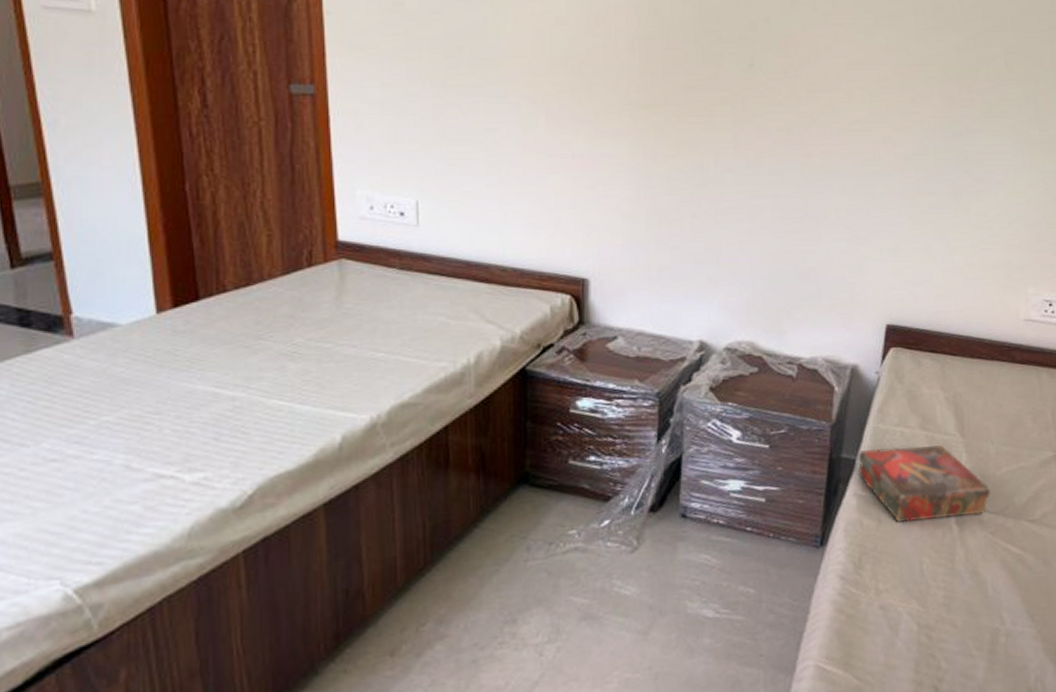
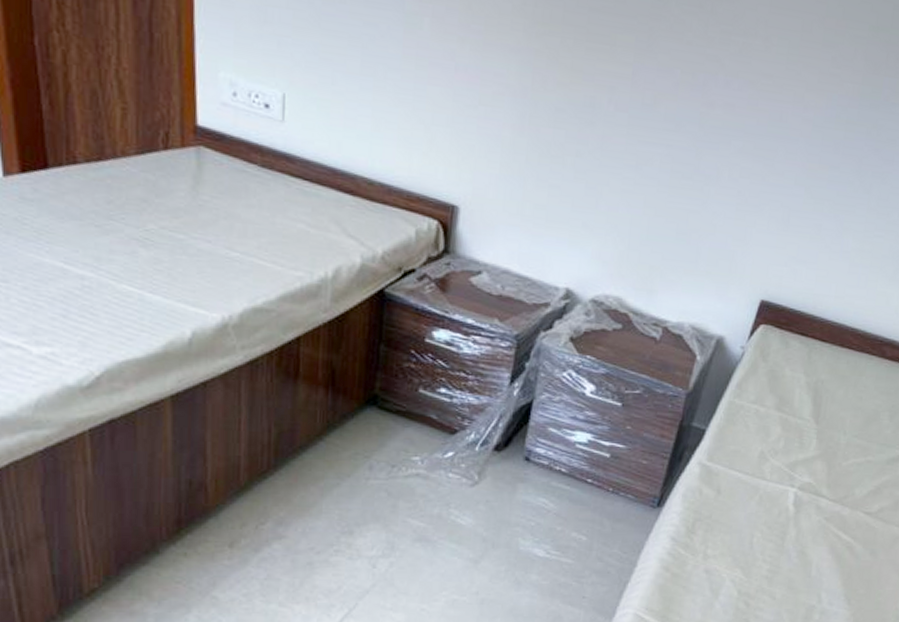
book: present [857,445,991,522] -> none [705,421,834,499]

